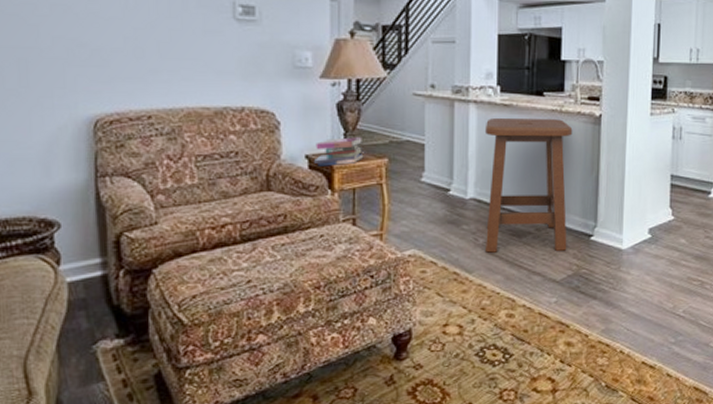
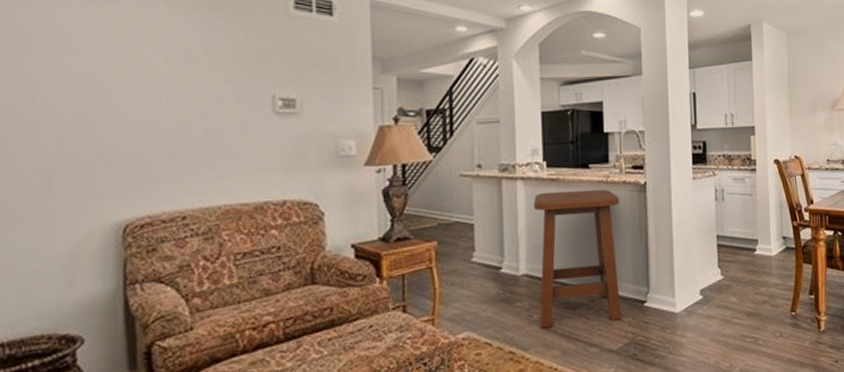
books: present [314,137,364,166] -> none [361,222,412,255]

